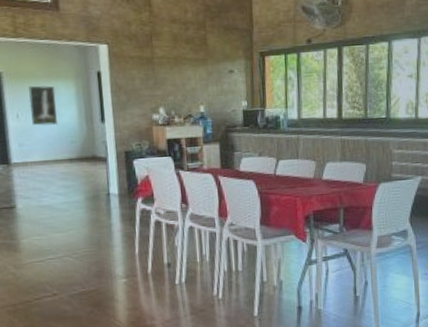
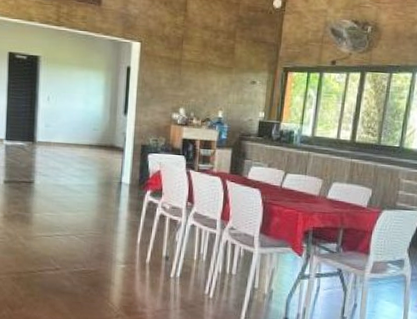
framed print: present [29,85,57,126] -> none [60,72,86,112]

